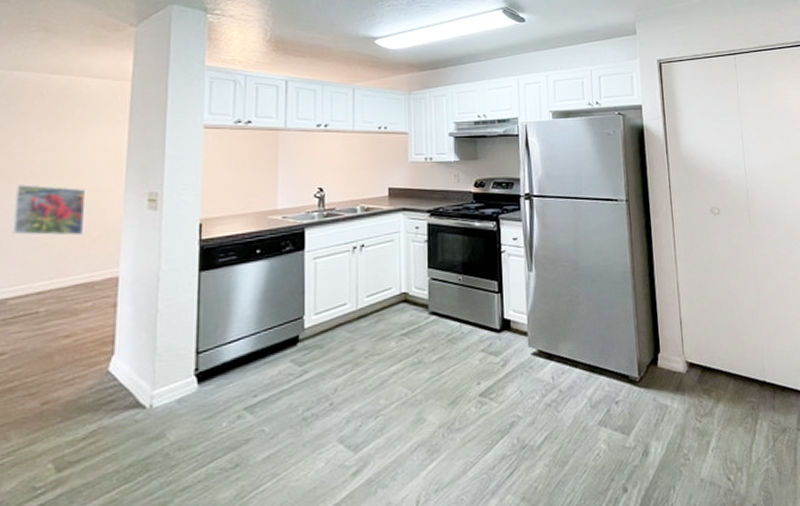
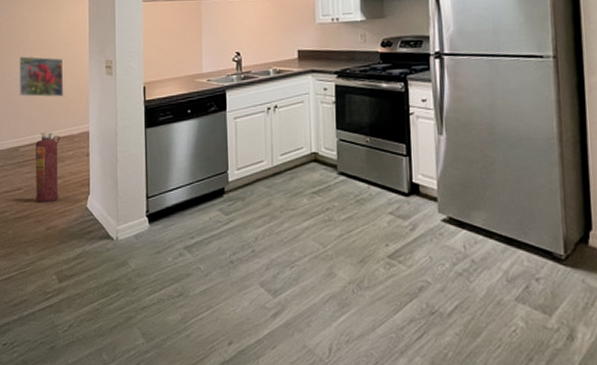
fire extinguisher: none [27,279,74,371] -> present [35,132,60,203]

